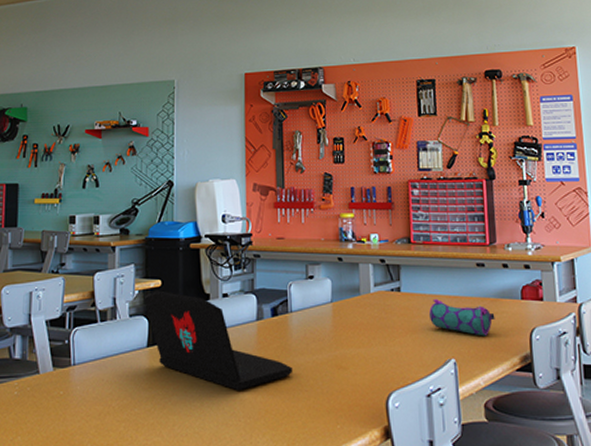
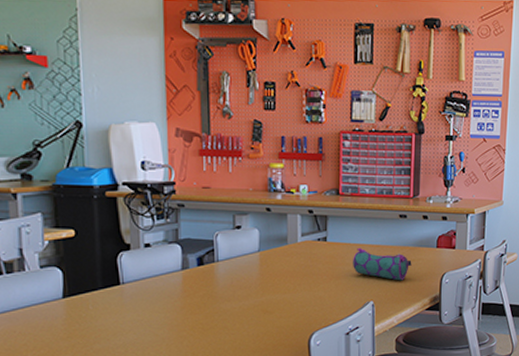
laptop: present [144,290,293,391] -> none [55,240,220,337]

